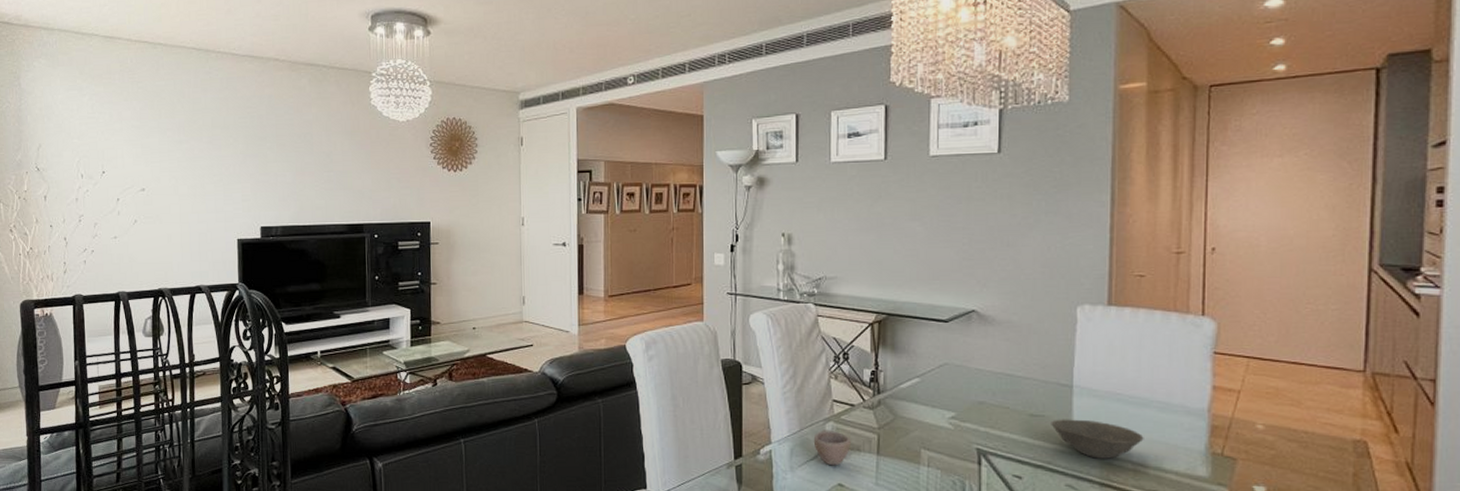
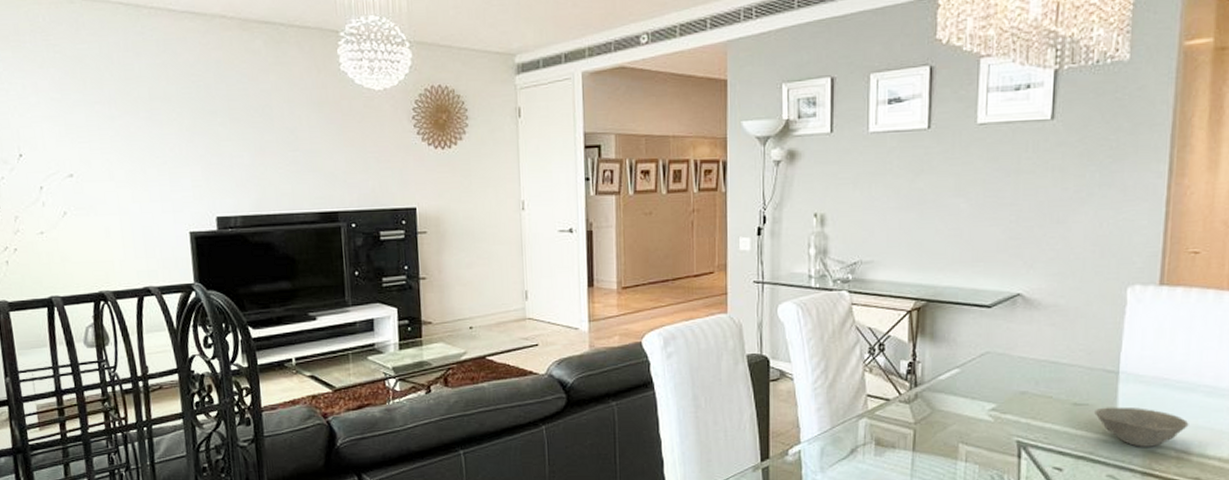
cup: present [813,429,852,466] -> none [845,426,886,465]

